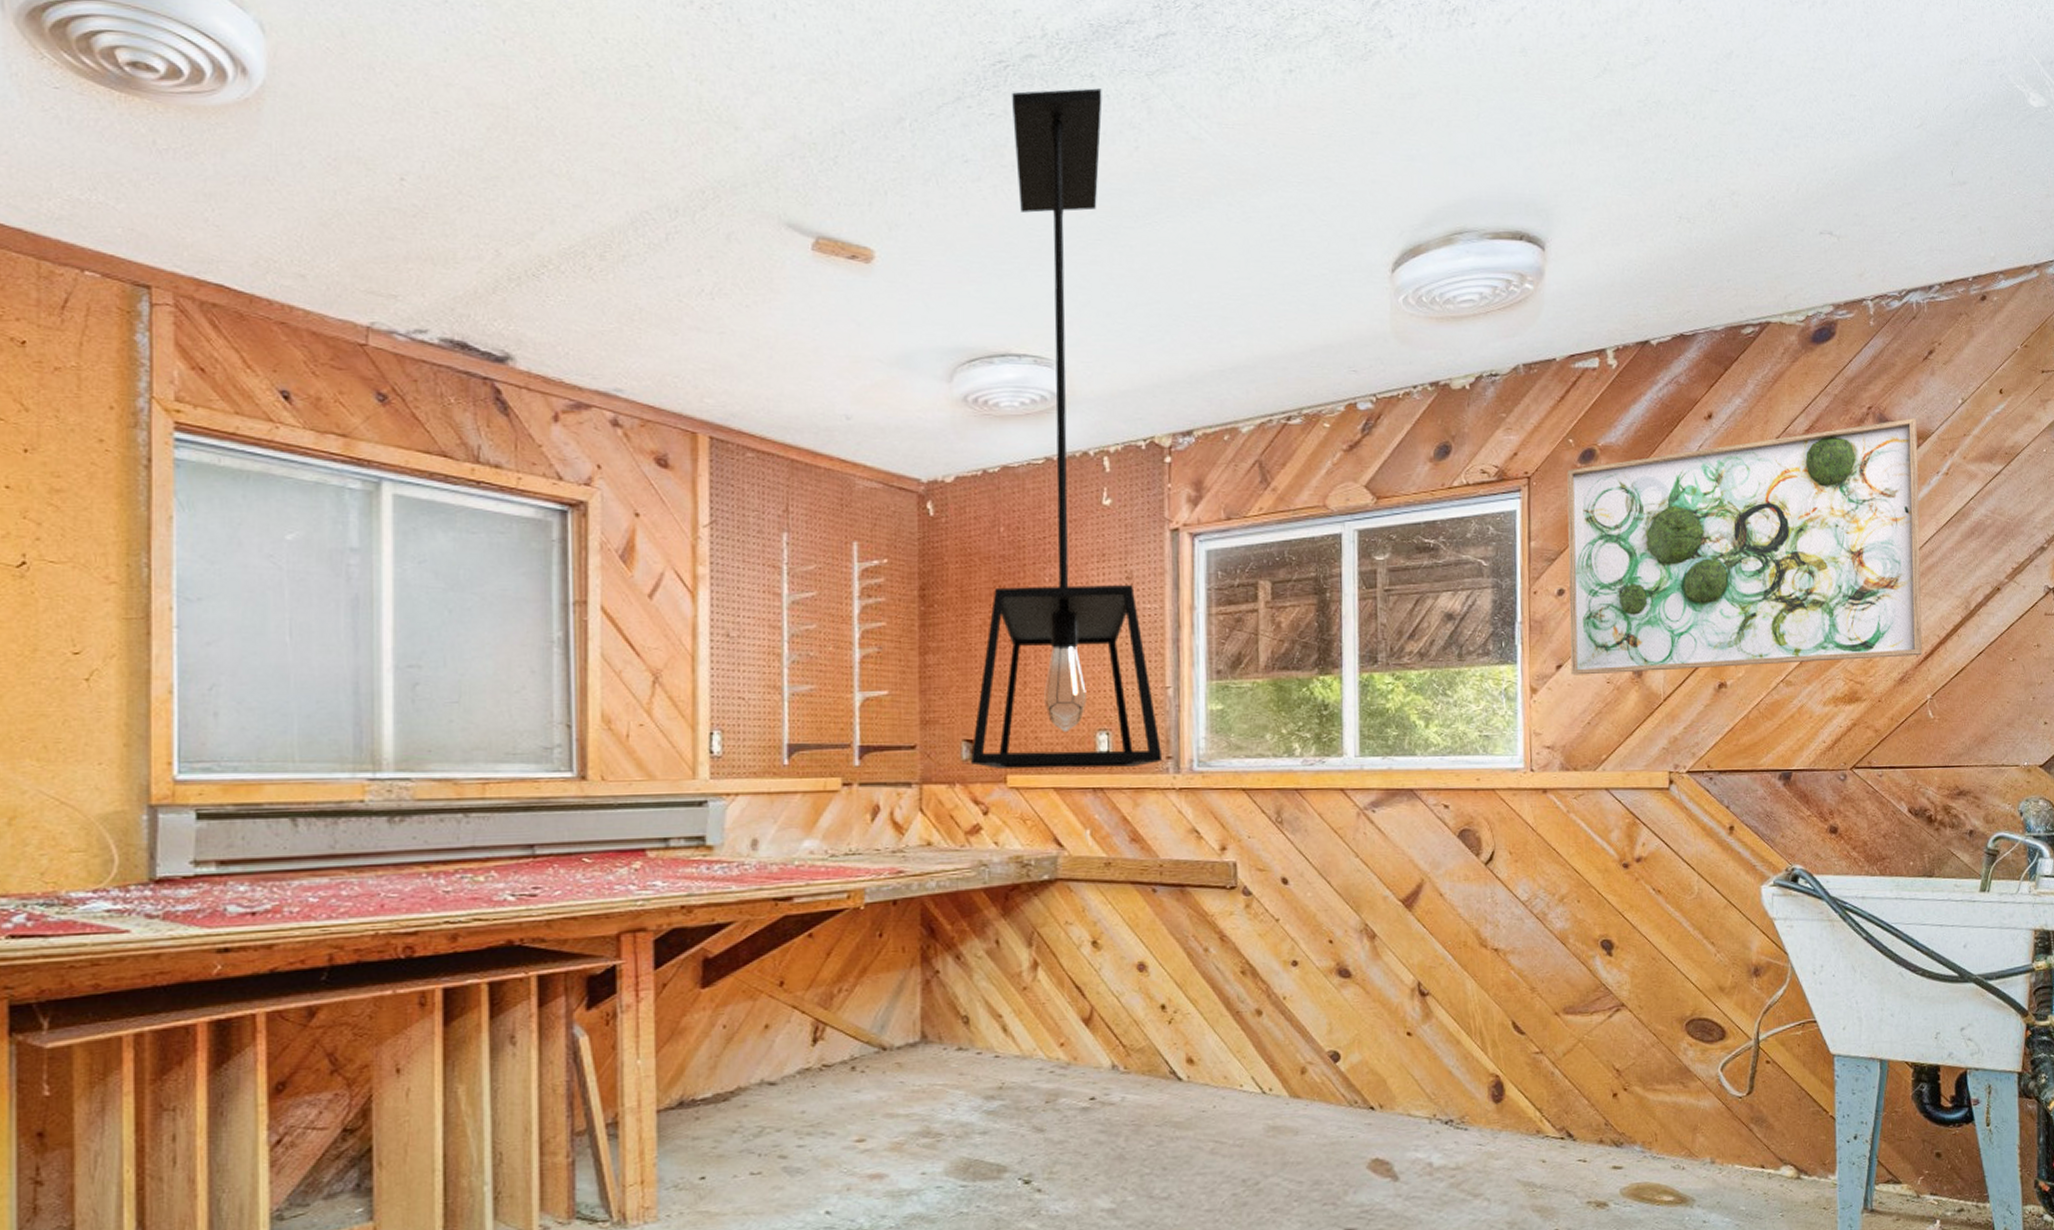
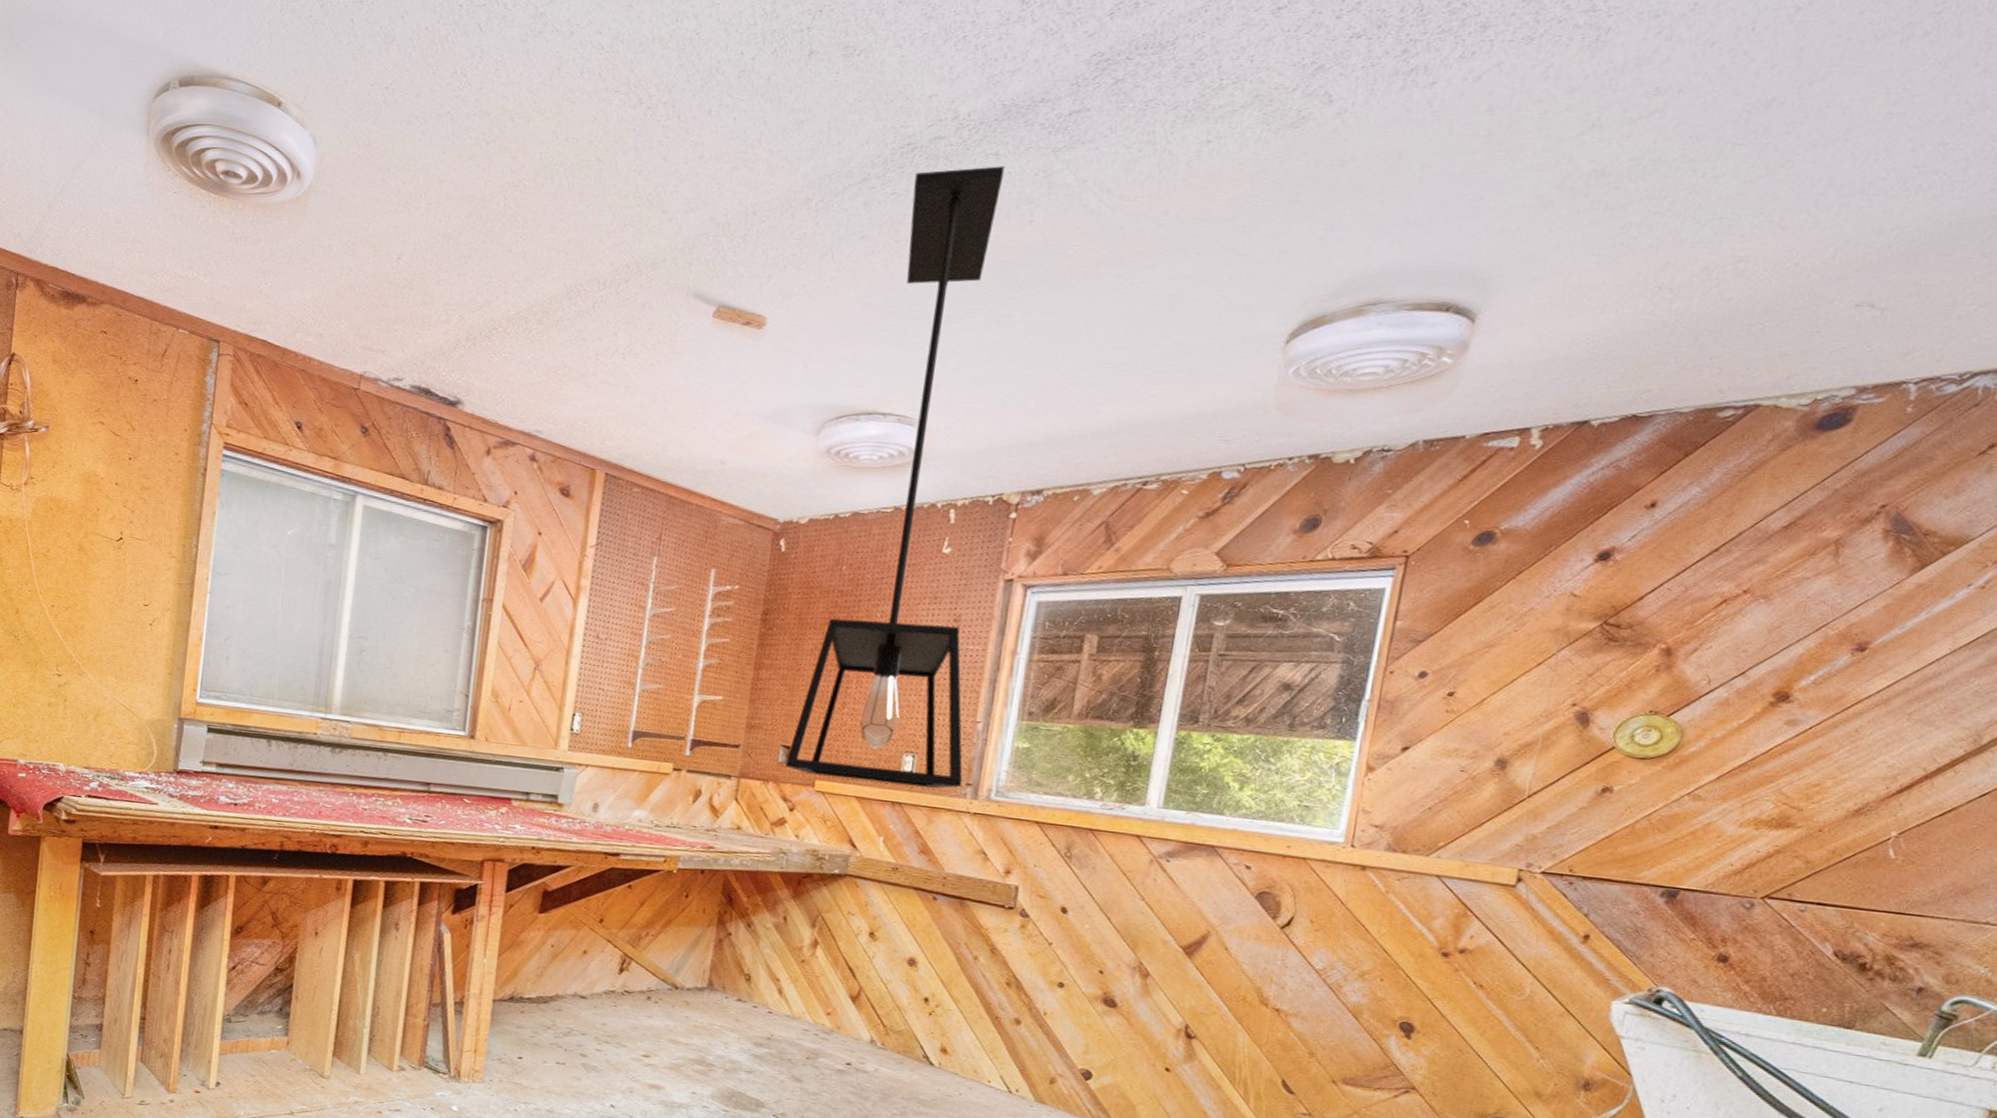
wall art: present [1567,418,1922,675] -> none [1418,521,1952,788]

